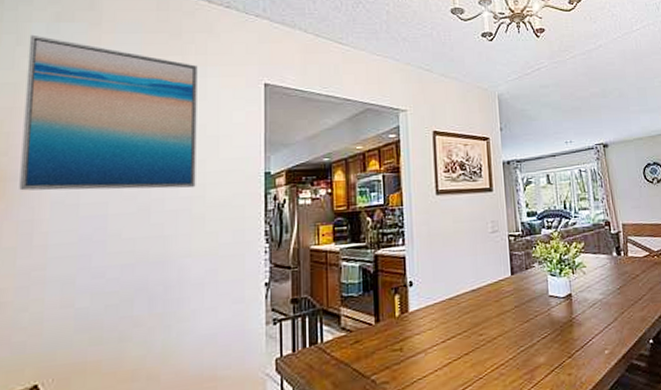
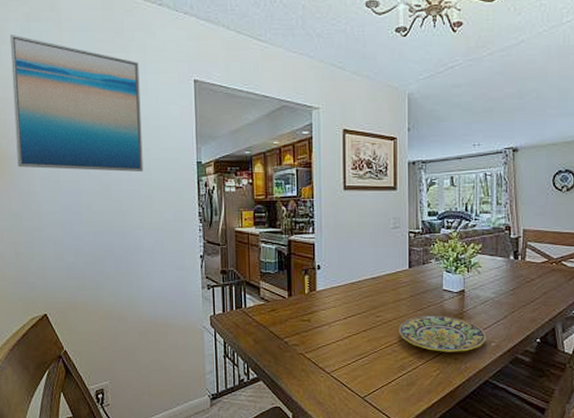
plate: none [505,325,599,369] -> present [398,315,487,352]

